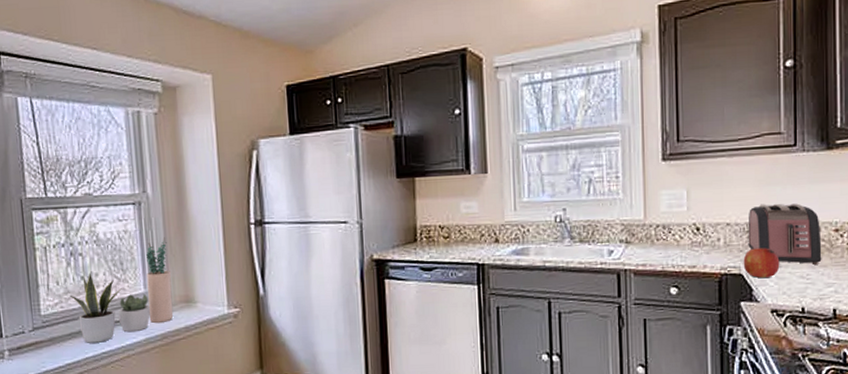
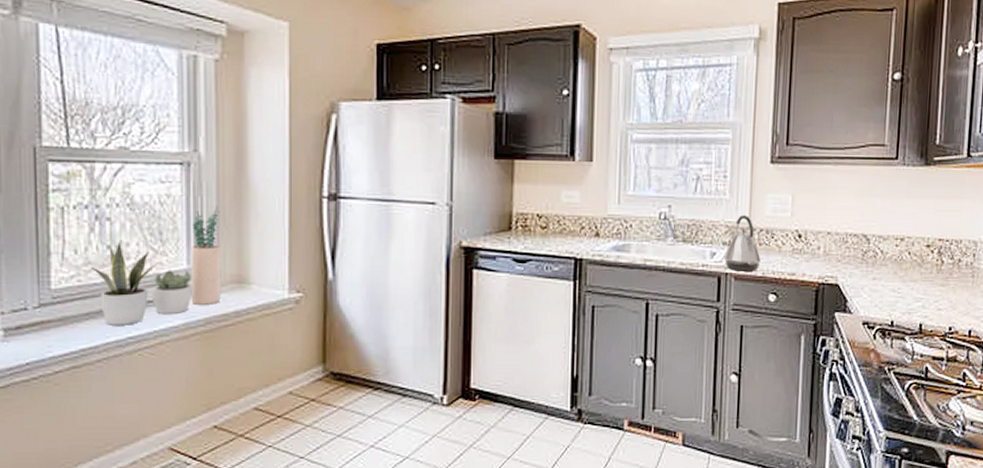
kettle: none [621,212,660,267] -> present [723,214,762,271]
fruit: present [743,248,780,279] -> none [840,259,874,290]
toaster: present [748,203,822,265] -> none [846,215,914,279]

